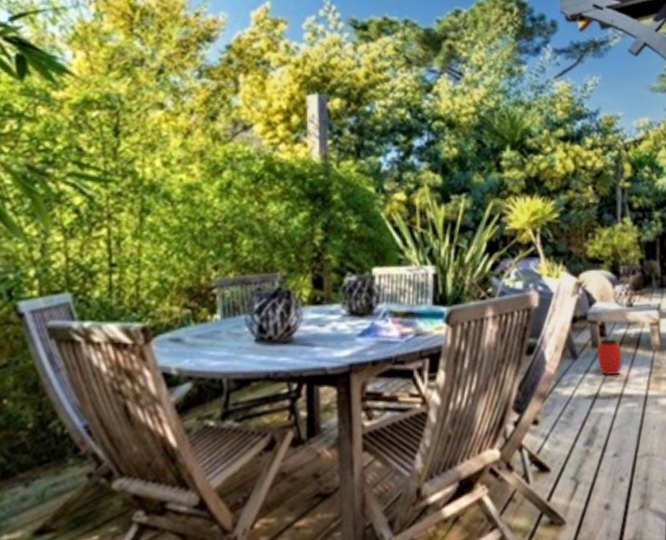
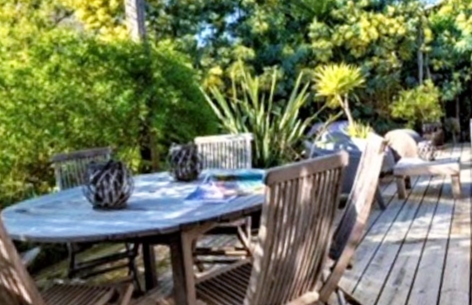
lantern: present [597,338,622,377] -> none [403,189,426,224]

